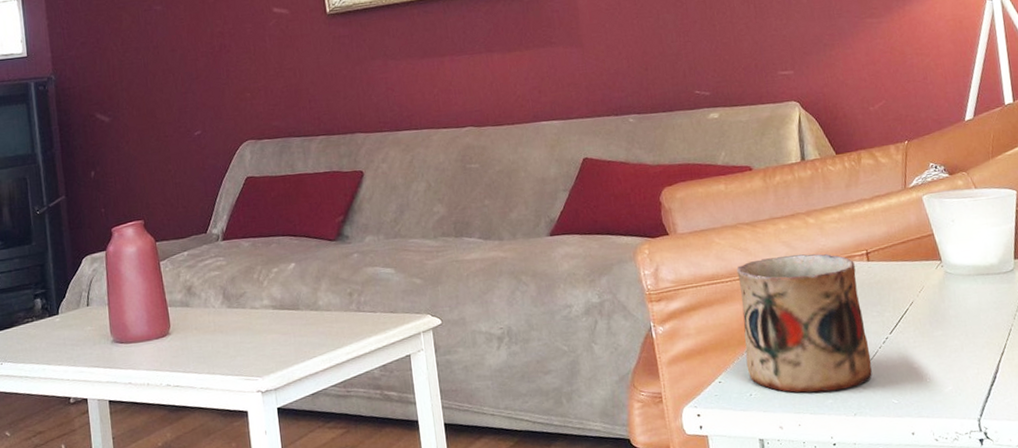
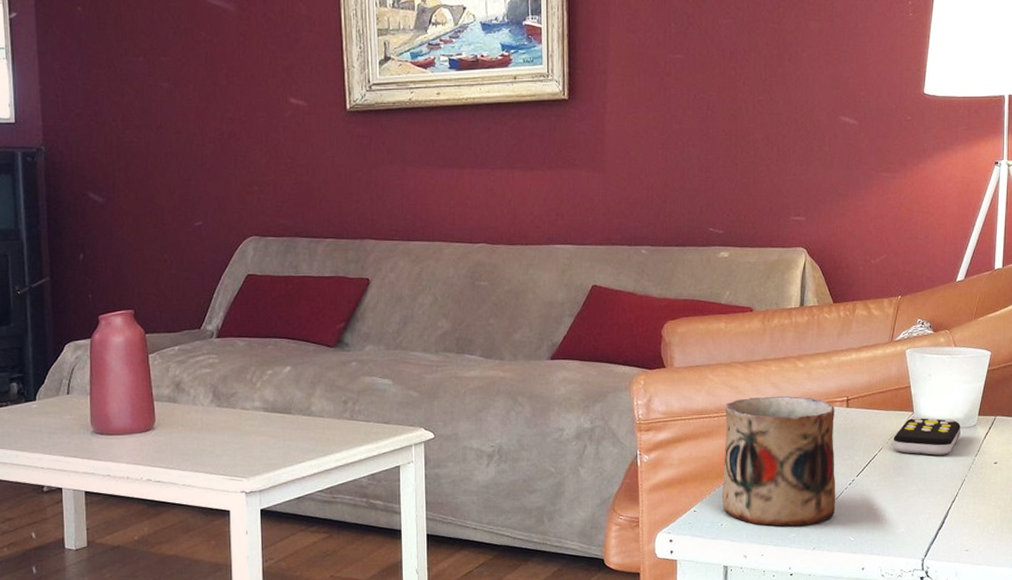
remote control: none [923,265,998,306] -> present [893,417,961,455]

